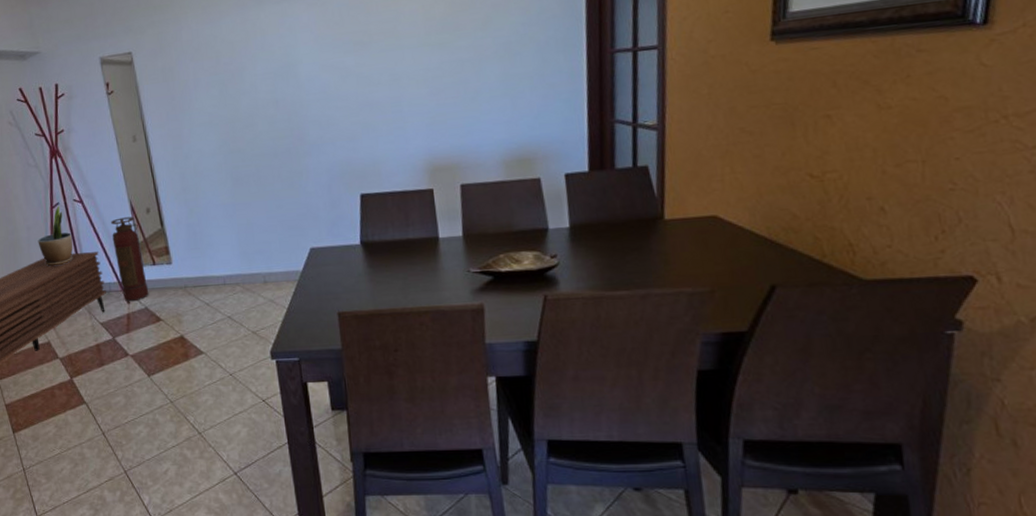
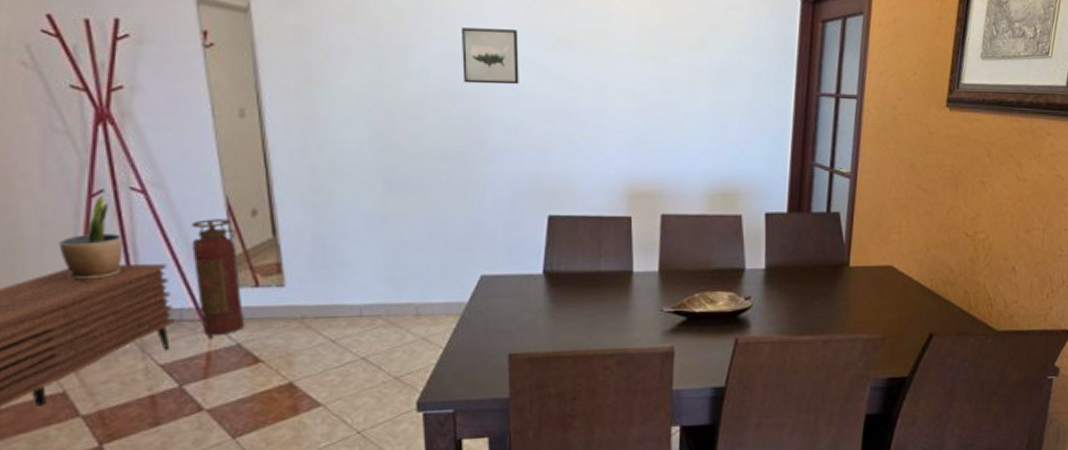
wall art: none [278,42,327,93] -> present [460,27,519,85]

